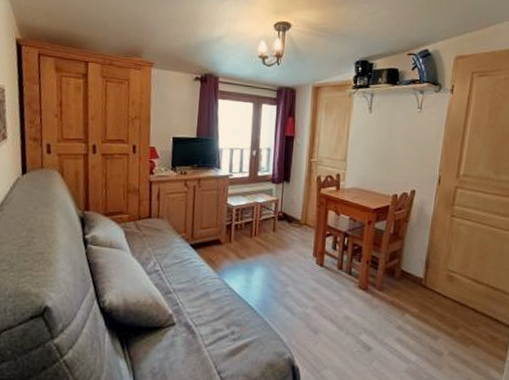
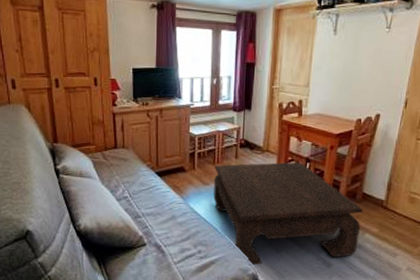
coffee table: none [249,236,402,349] -> present [213,162,363,266]

